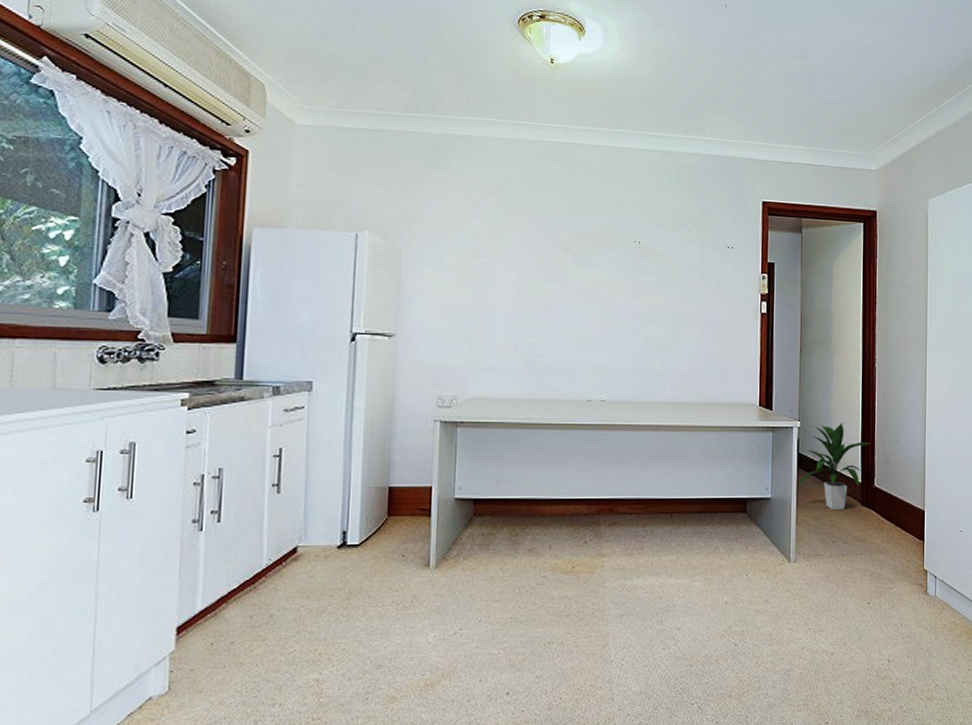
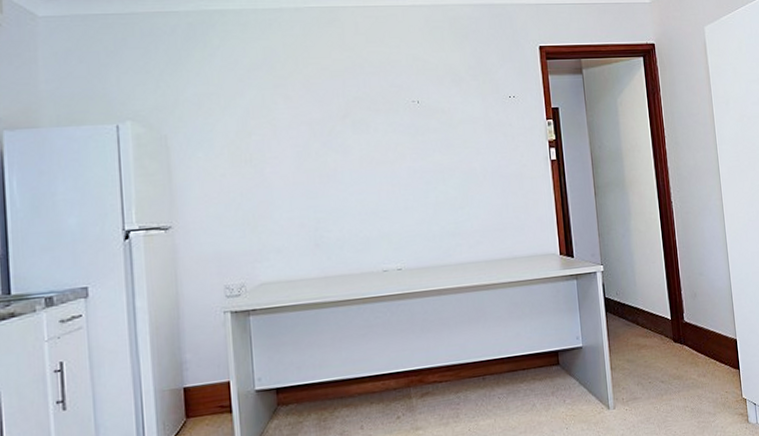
indoor plant: present [798,422,870,510] -> none [608,260,675,350]

